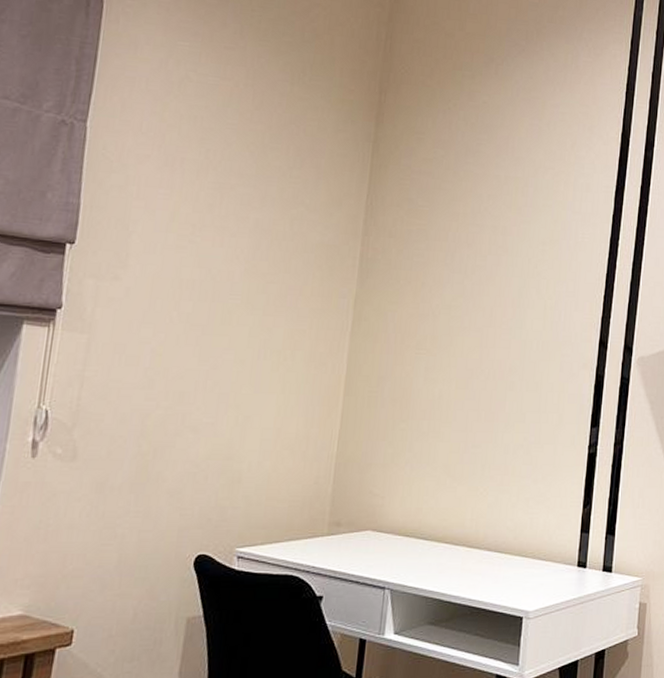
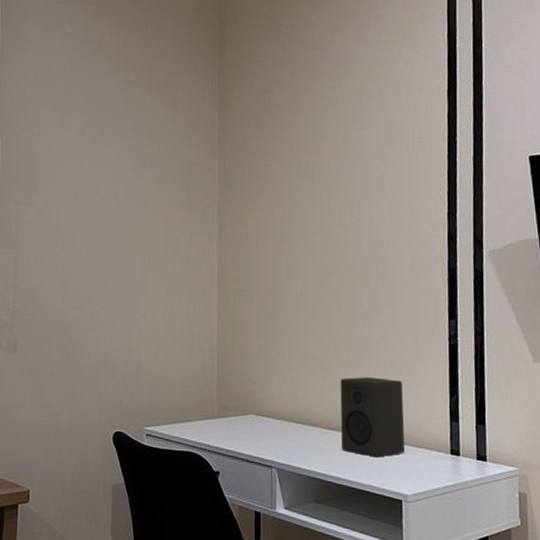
speaker: none [465,488,537,573] -> present [340,377,405,458]

